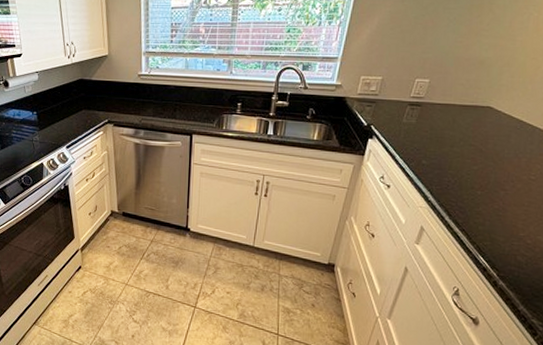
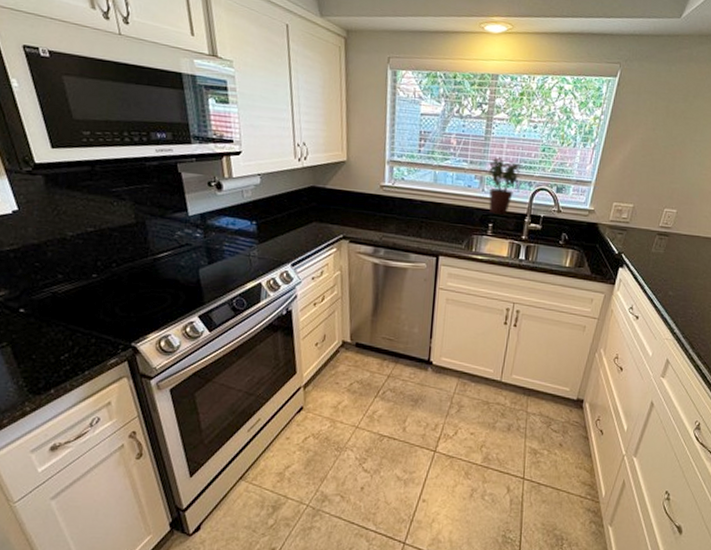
potted plant: none [236,41,268,94] -> present [488,157,522,215]

